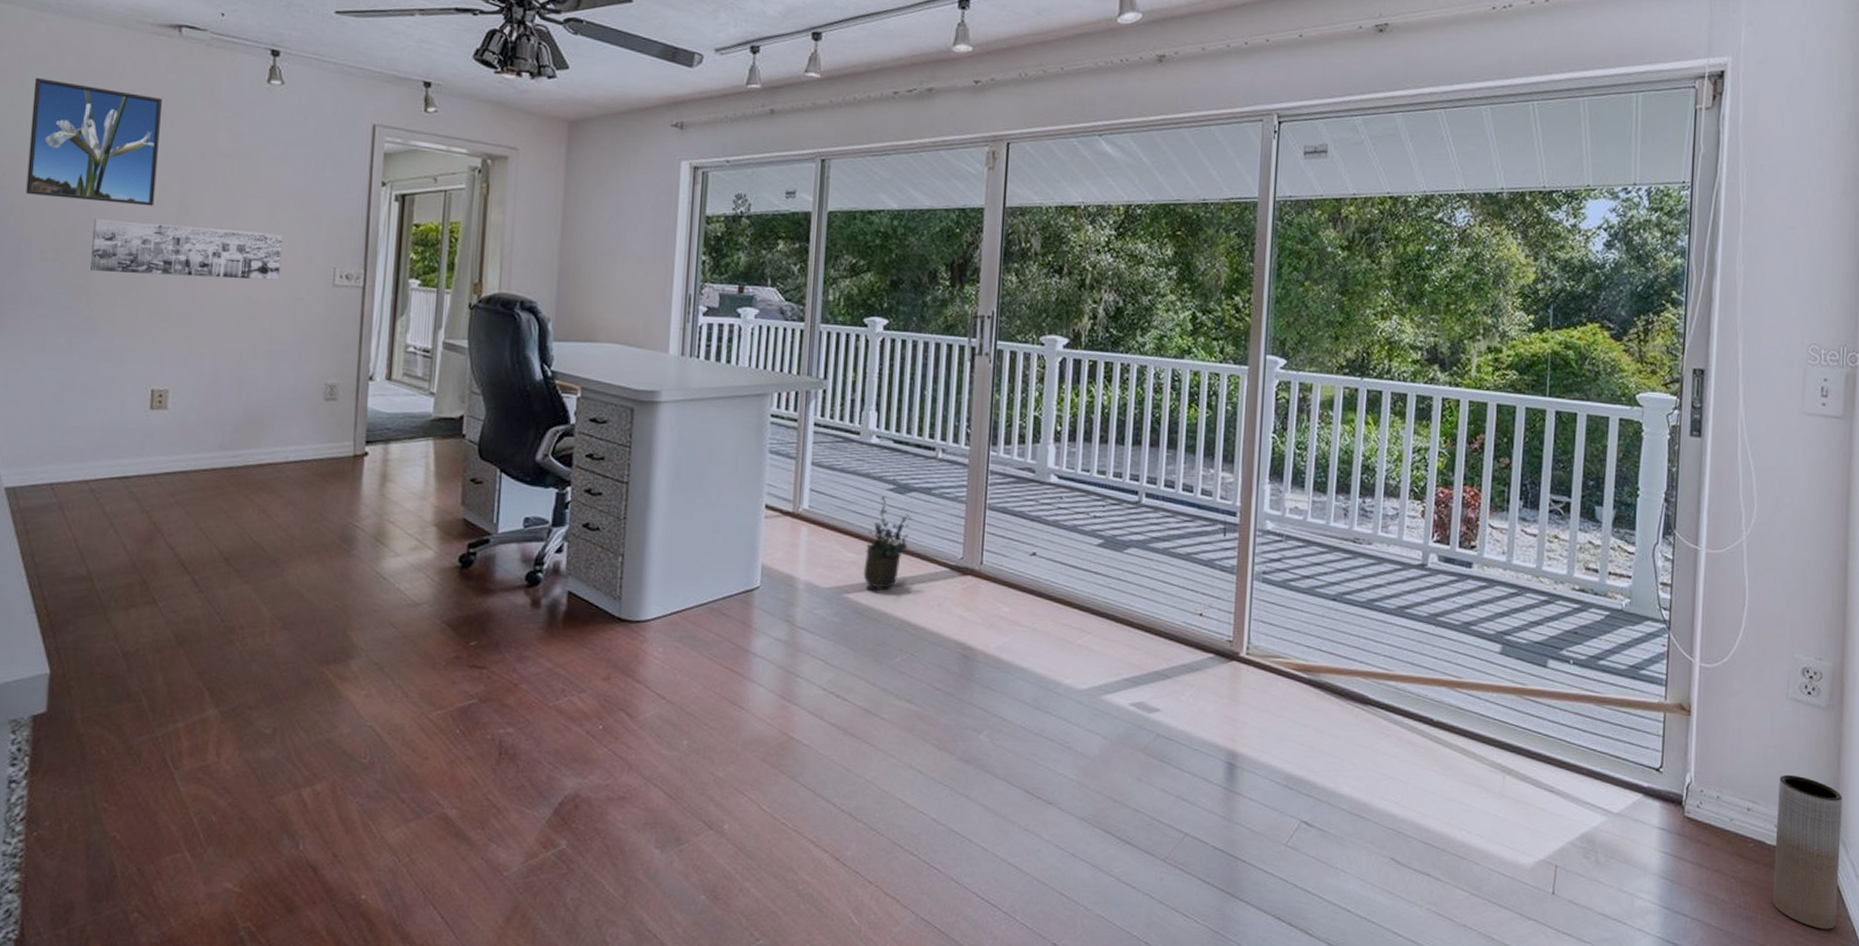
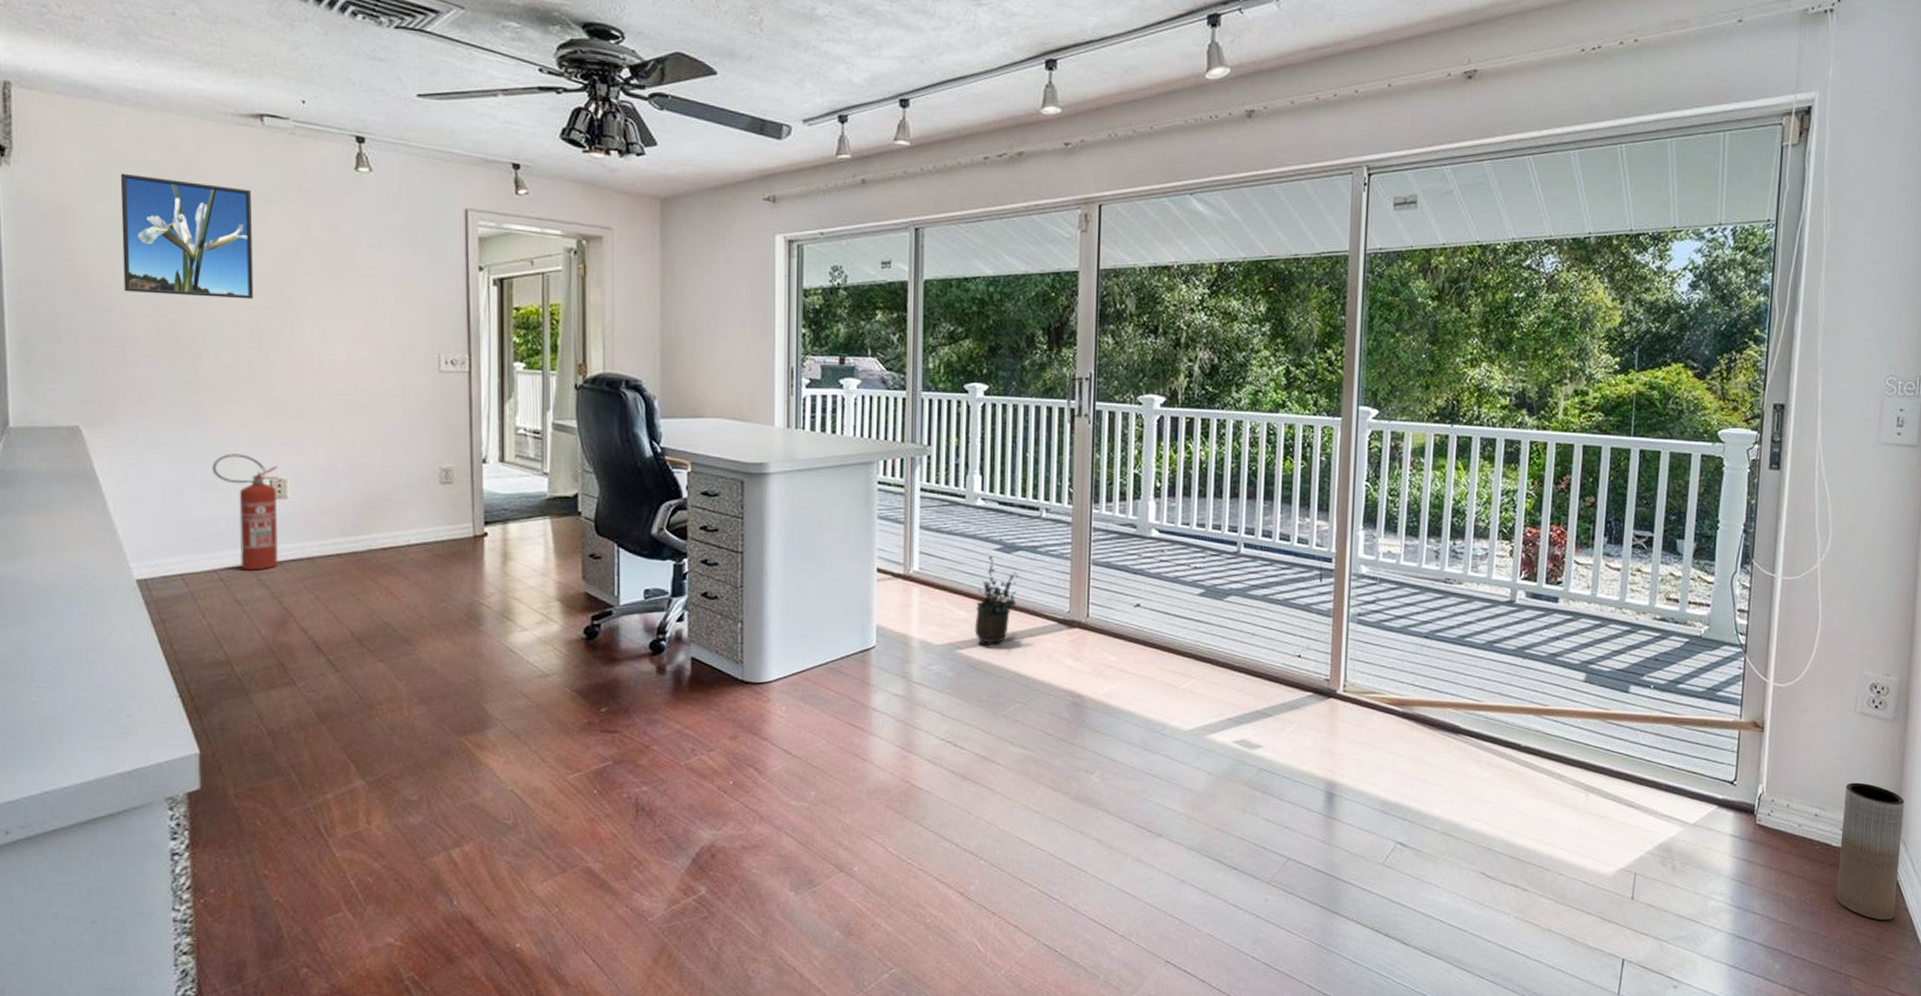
wall art: present [90,219,283,280] -> none [195,314,386,369]
fire extinguisher: none [94,361,165,484] -> present [212,453,283,572]

